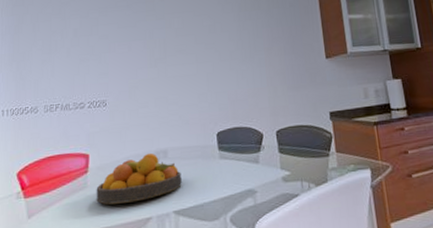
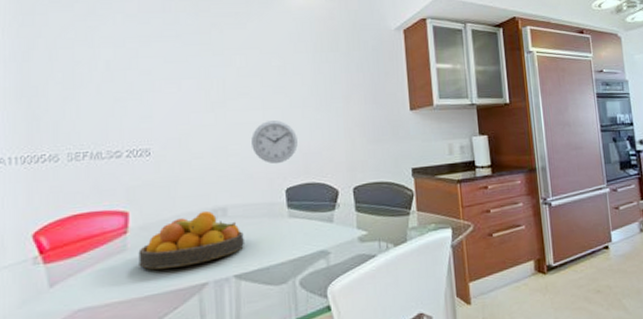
wall clock: none [187,72,226,110] -> present [251,120,298,163]

